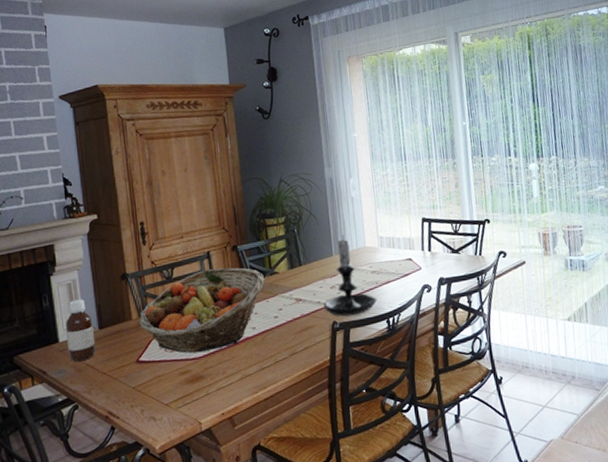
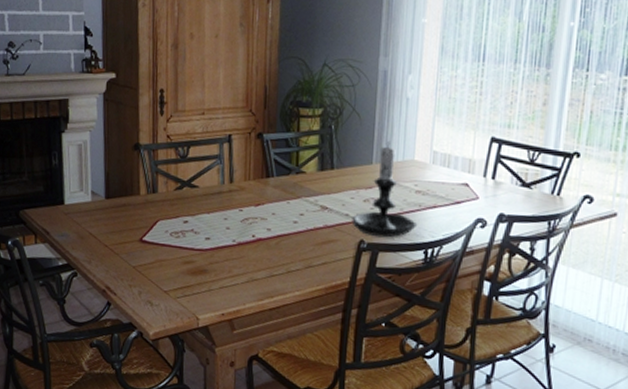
bottle: present [65,299,96,362] -> none [72,162,101,229]
fruit basket: present [139,268,265,353] -> none [147,155,289,245]

